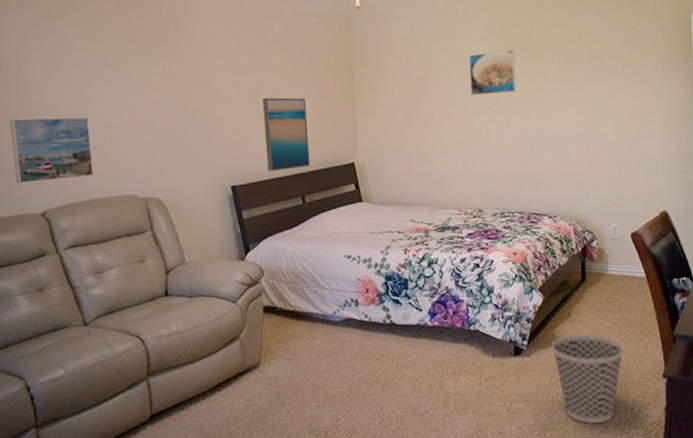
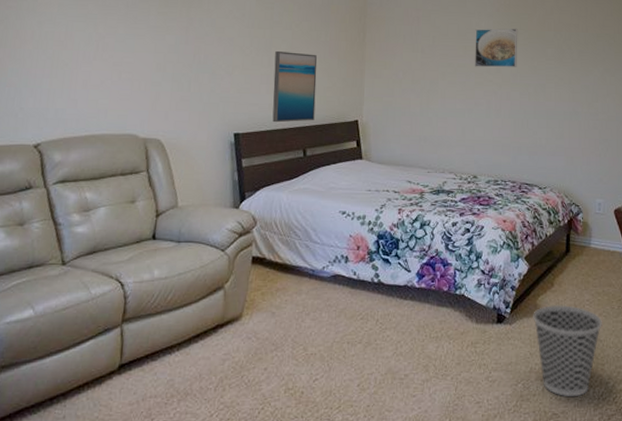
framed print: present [10,117,93,184] -> none [13,48,98,114]

